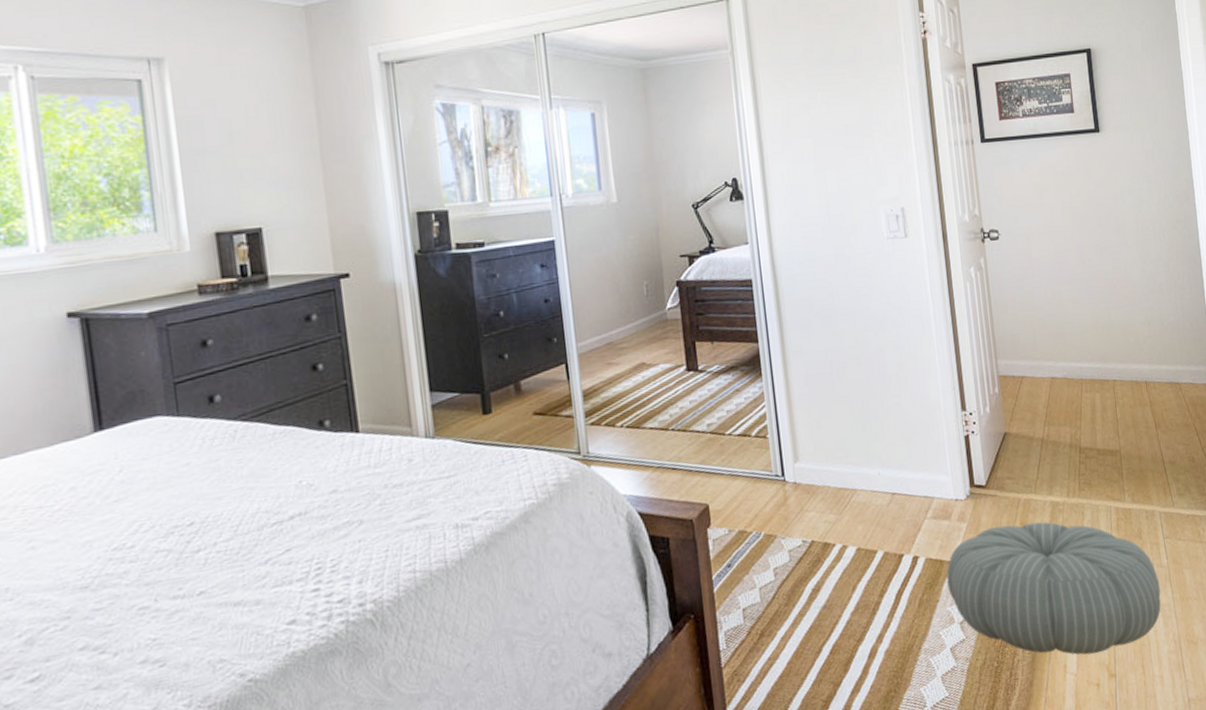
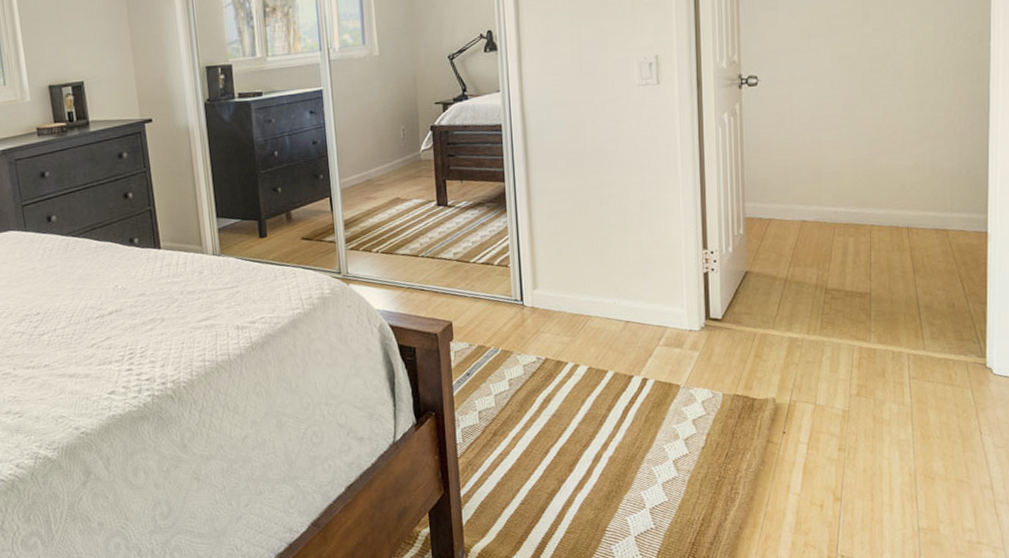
pouf: present [946,522,1161,655] -> none [675,355,899,478]

